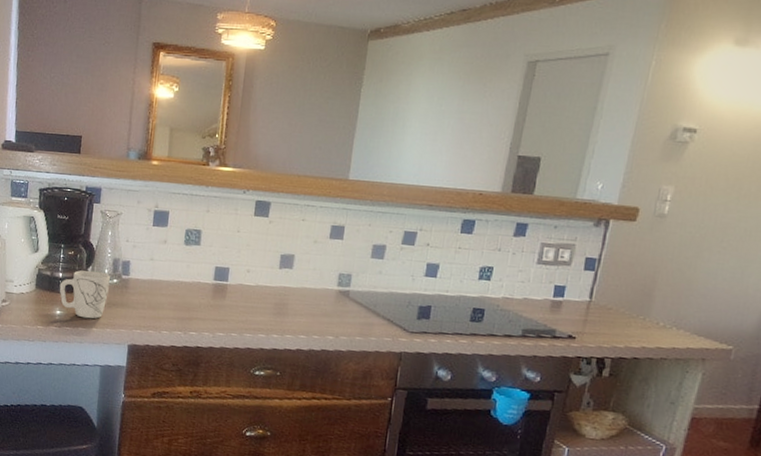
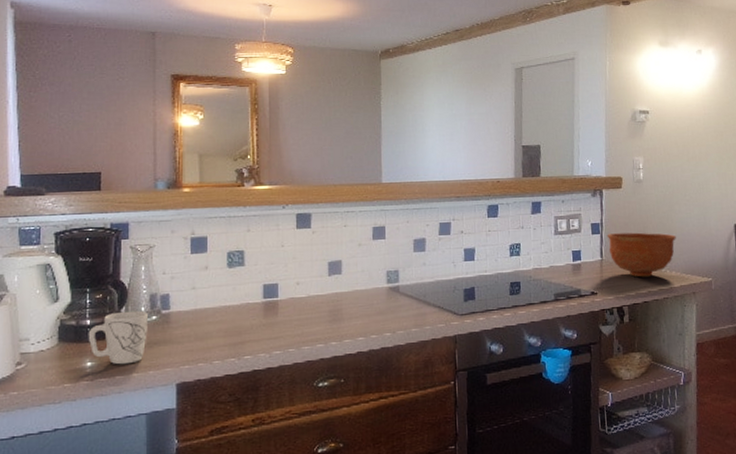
bowl: none [601,272,696,331] -> present [606,232,676,277]

